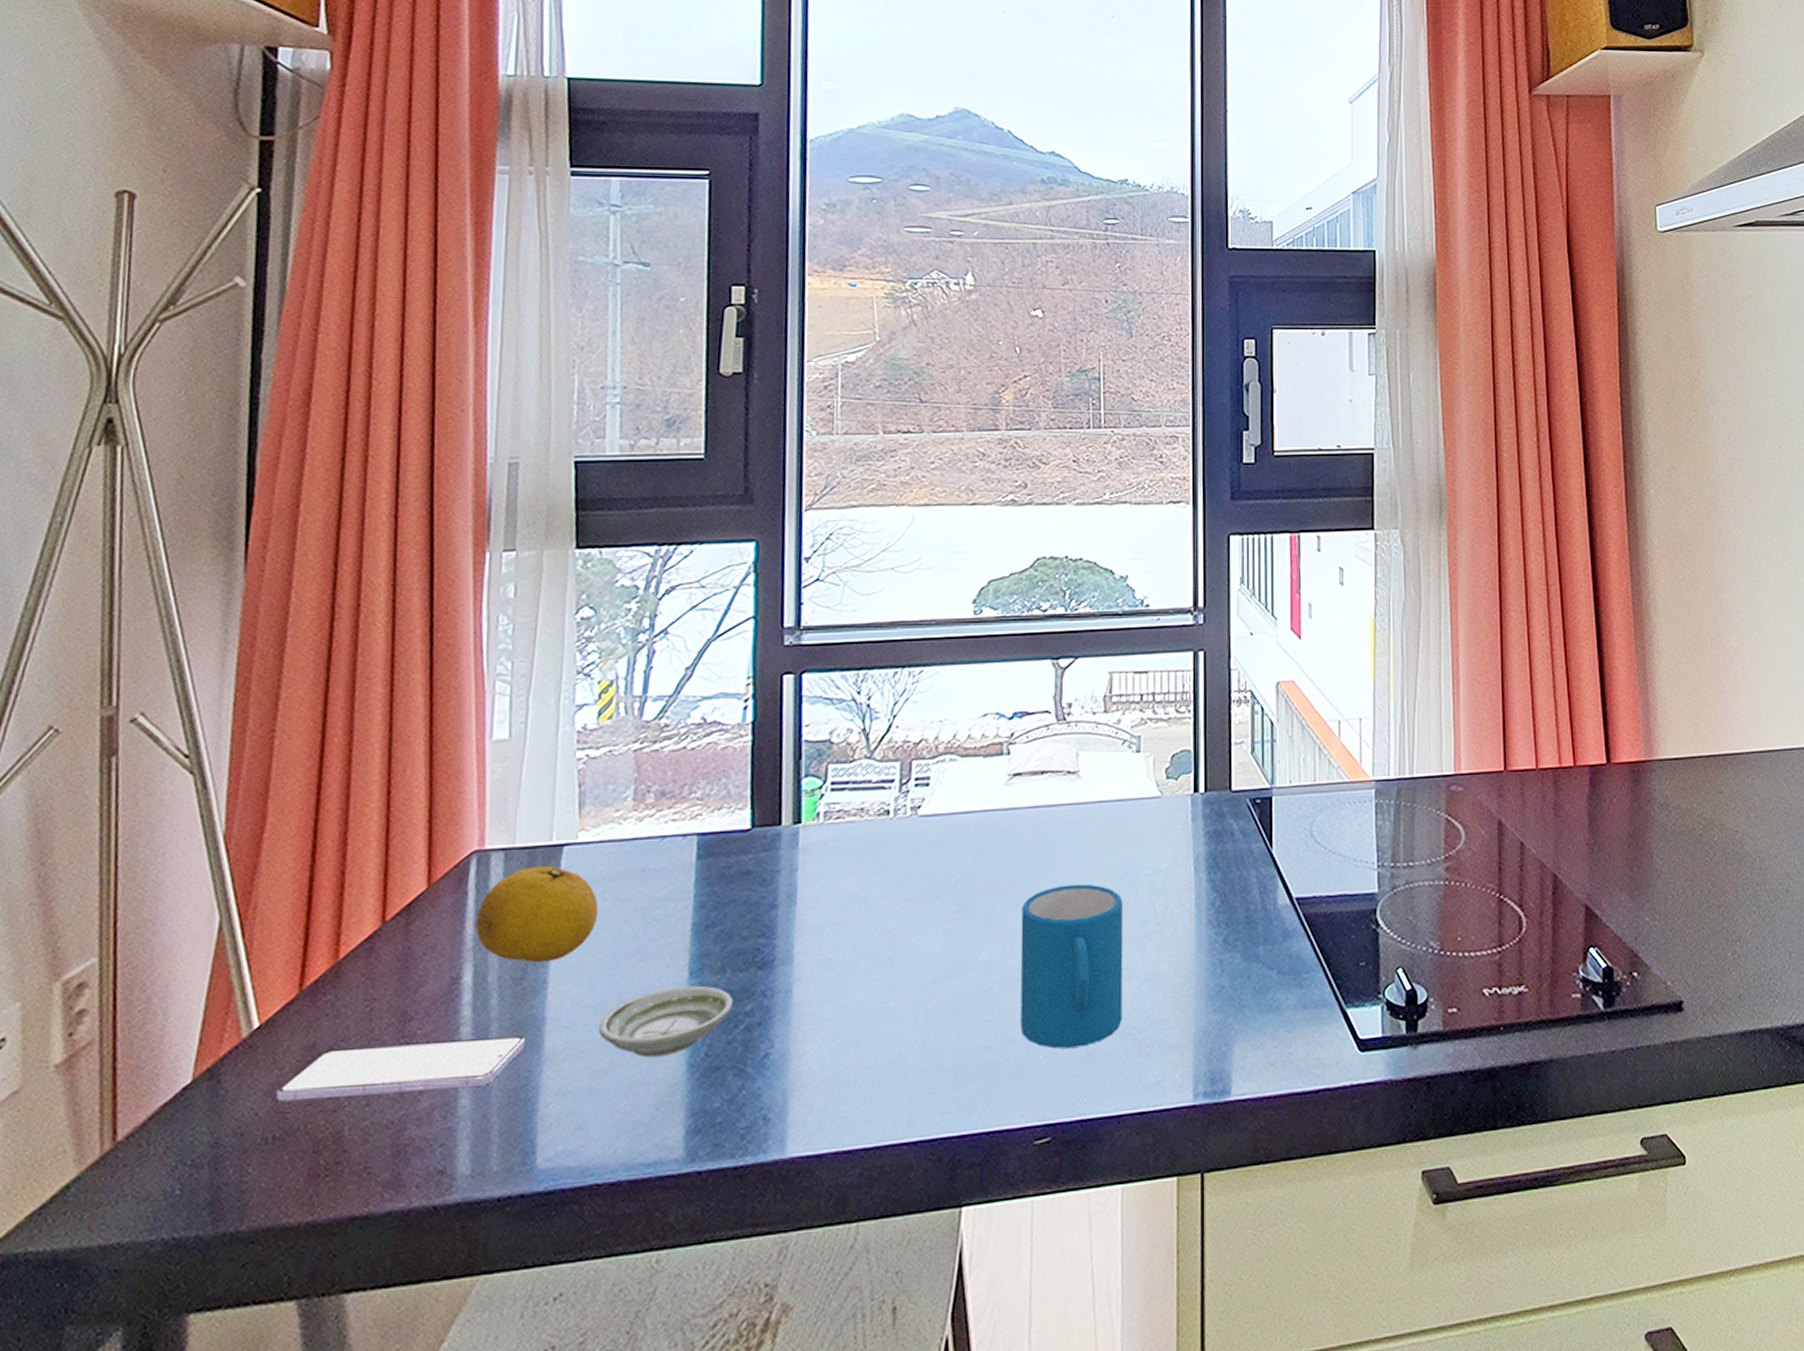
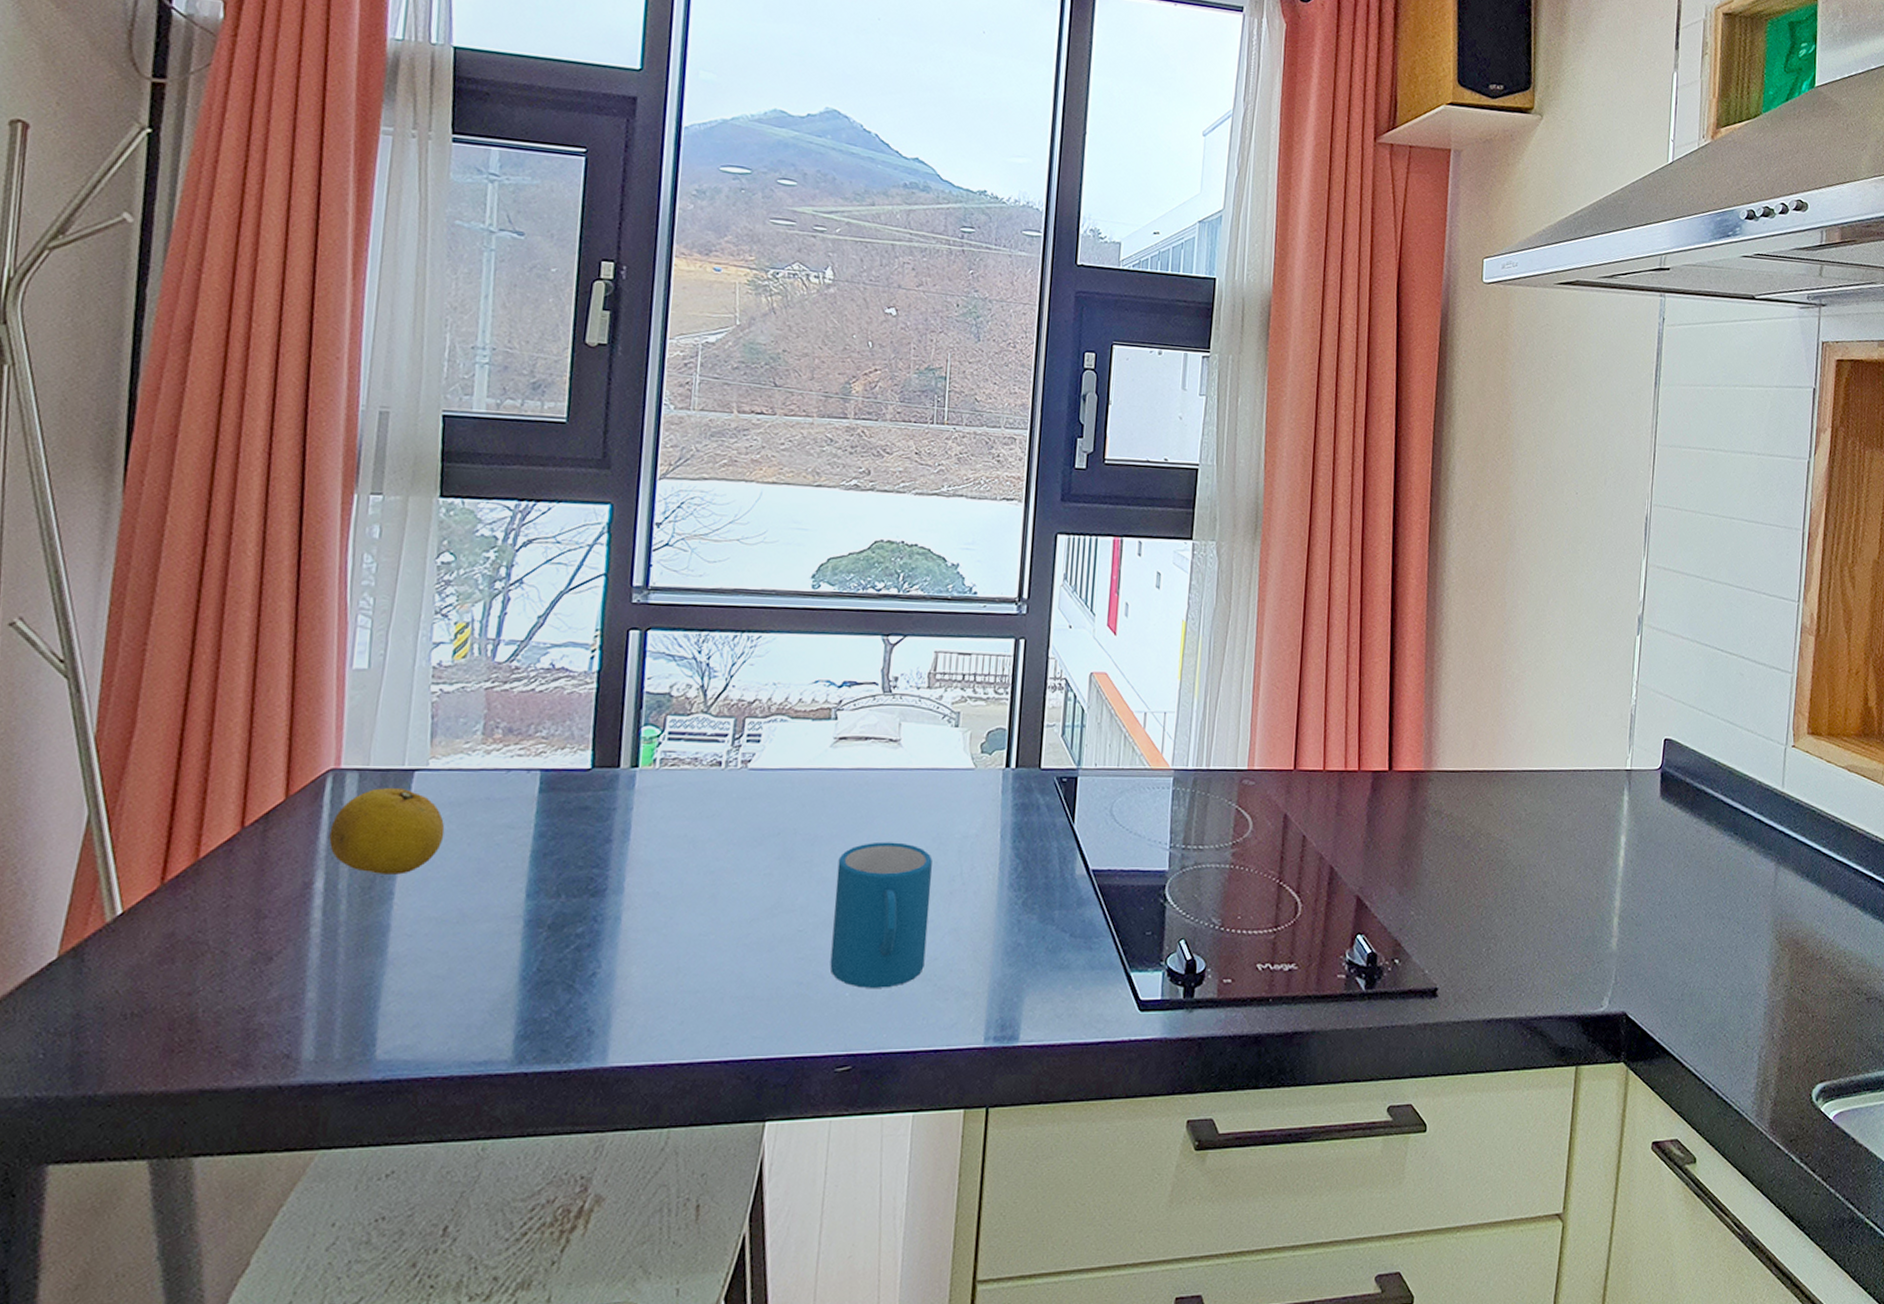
smartphone: present [276,1035,526,1102] -> none [136,938,371,983]
saucer: present [598,985,734,1058] -> none [439,906,567,968]

